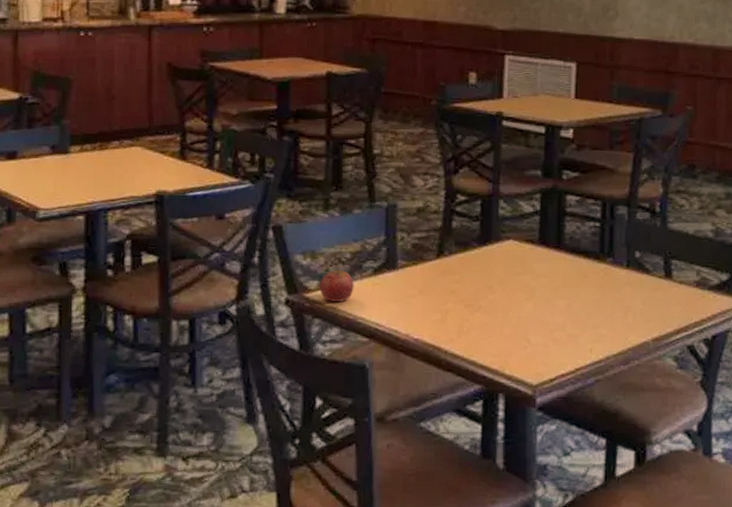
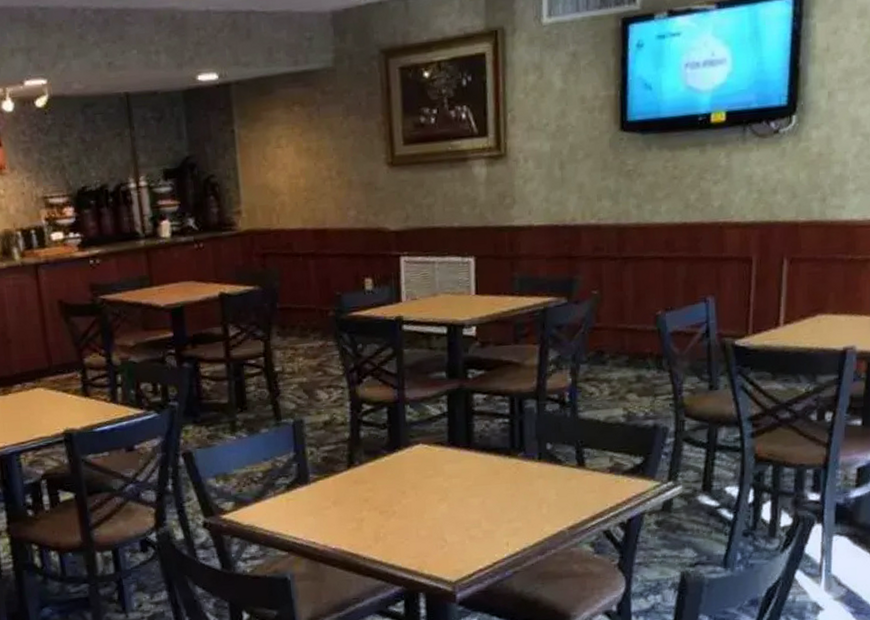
apple: present [319,267,354,302] -> none [234,486,269,521]

